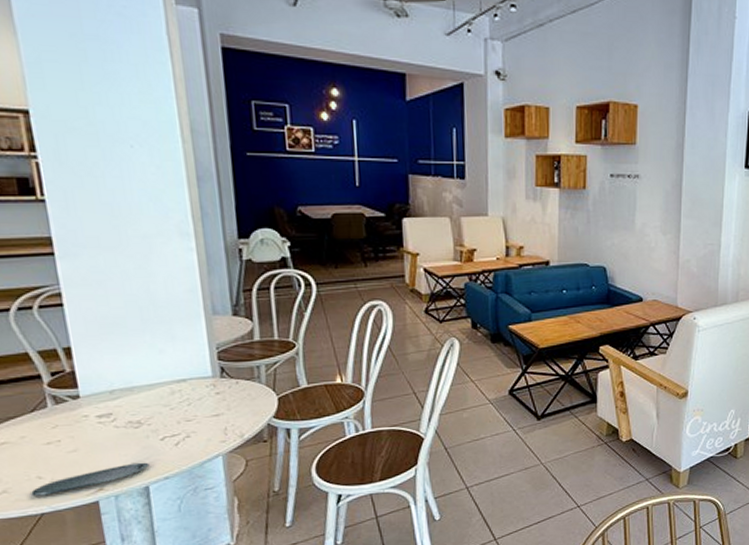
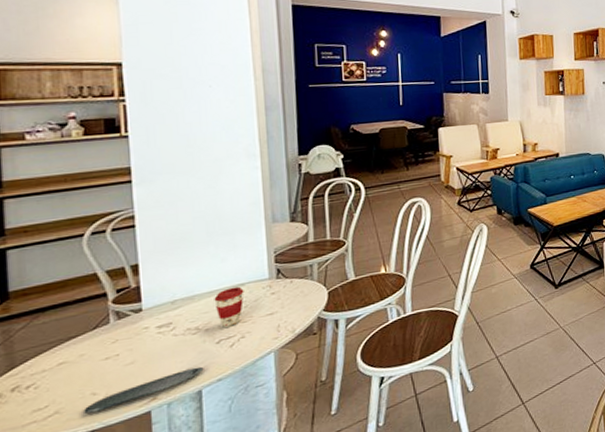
coffee cup: none [154,382,187,424] -> present [214,286,244,328]

